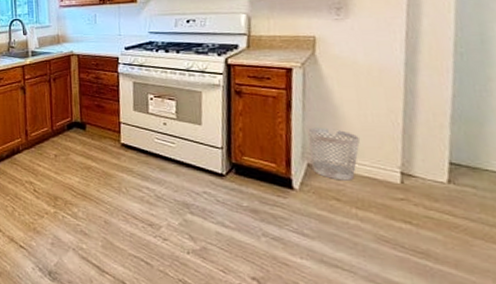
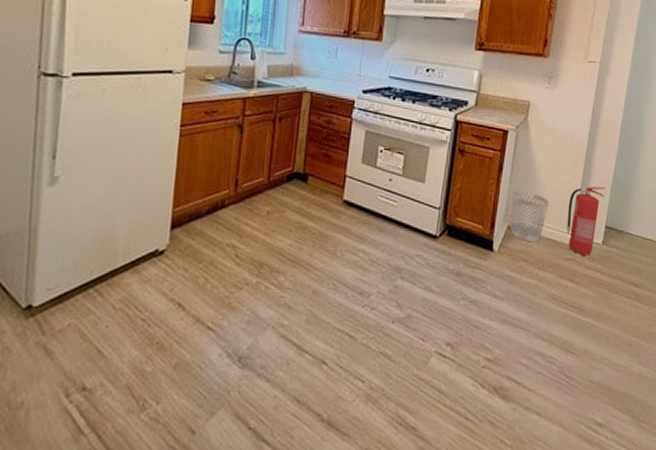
fire extinguisher: none [387,119,443,197] -> present [567,186,606,257]

